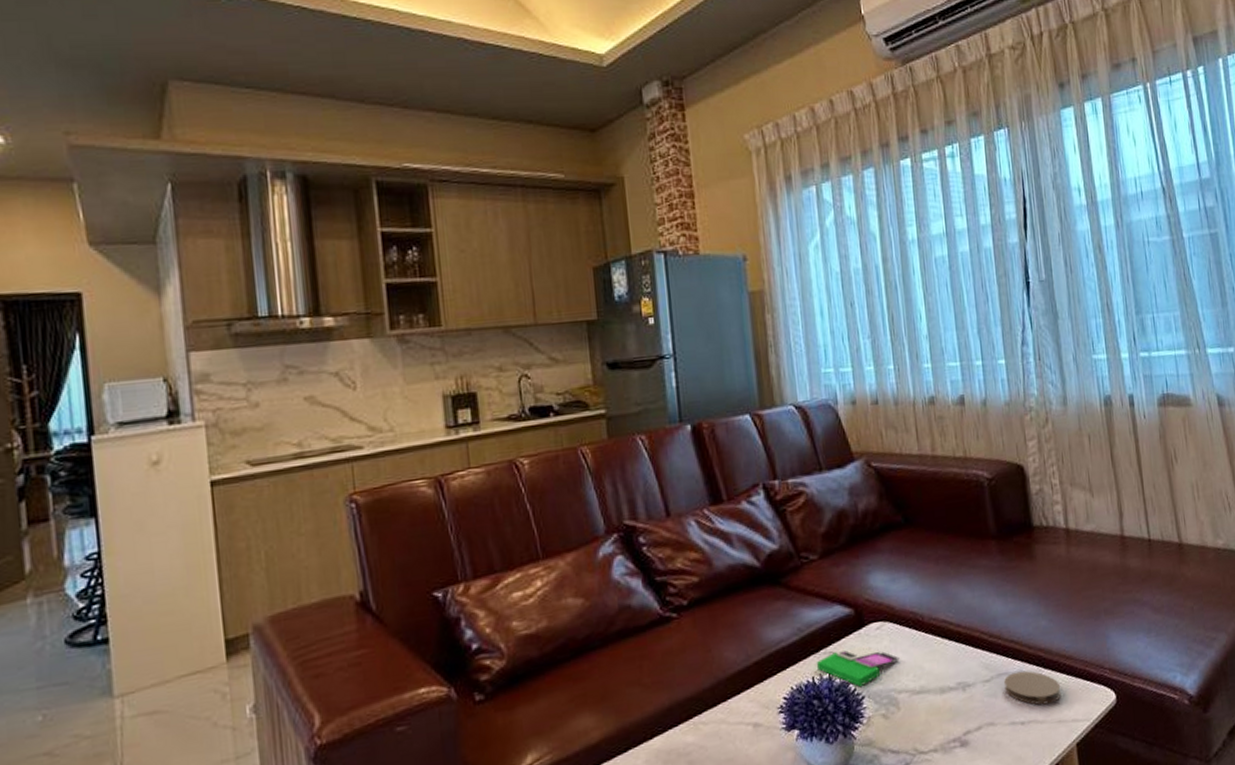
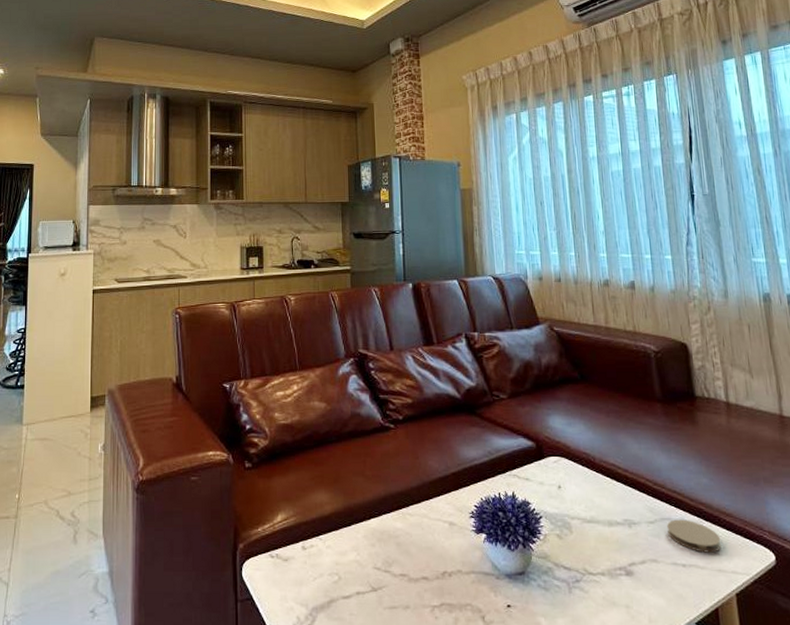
smartphone: present [816,645,900,687] -> none [502,474,573,507]

